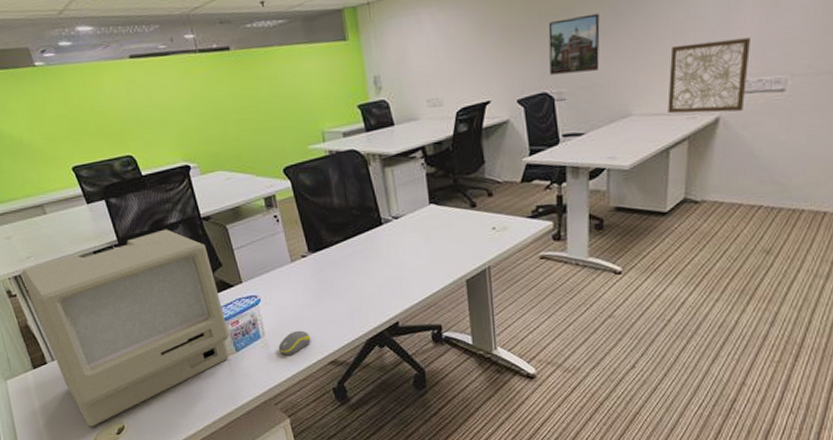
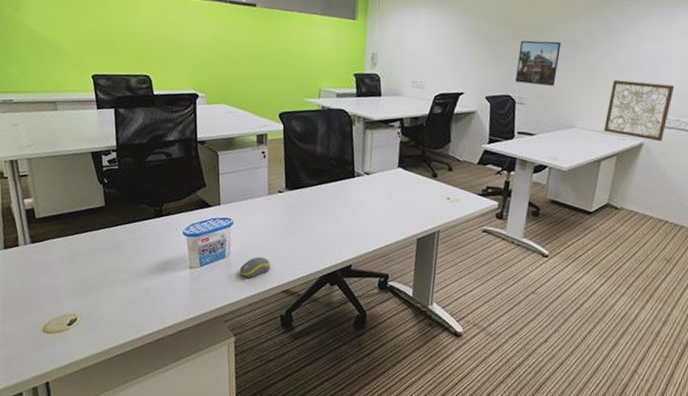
computer monitor: present [20,229,230,427] -> none [17,144,198,314]

